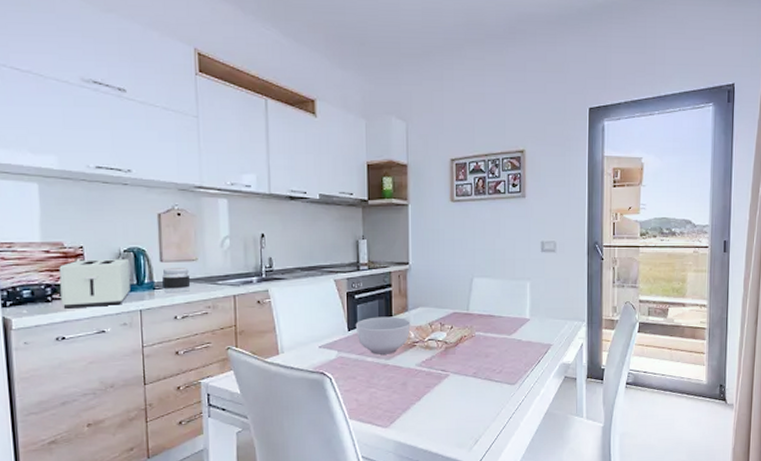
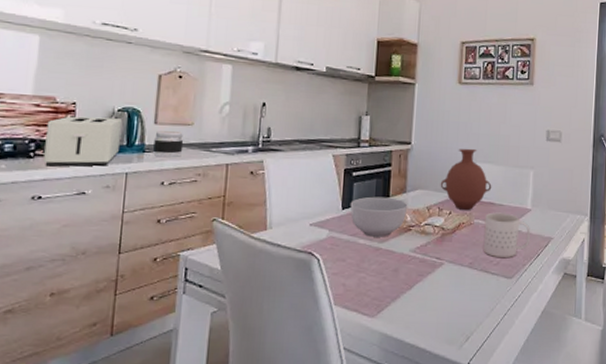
vase: none [440,264,490,324] -> present [440,148,492,210]
mug: none [485,324,530,367] -> present [483,212,530,258]

